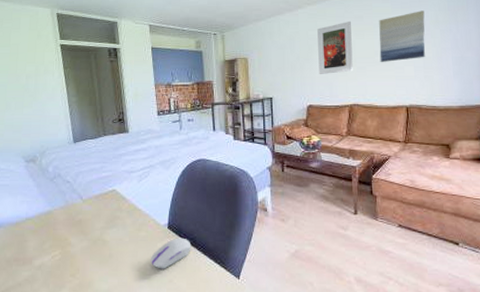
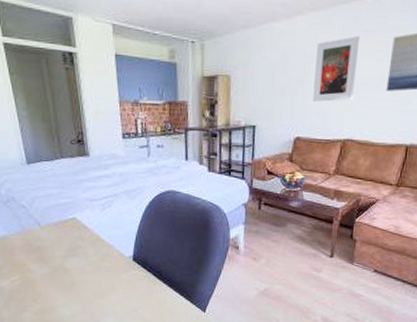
computer mouse: present [150,237,191,269] -> none [114,270,157,299]

